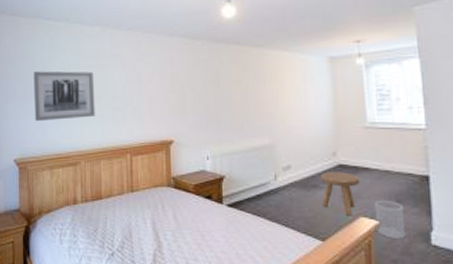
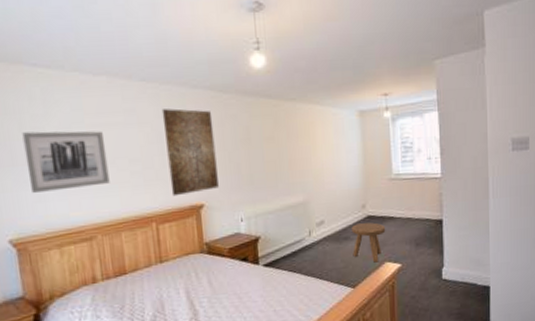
wall art: none [142,53,188,131] -> present [161,108,219,197]
wastebasket: present [374,199,406,239] -> none [398,244,423,278]

